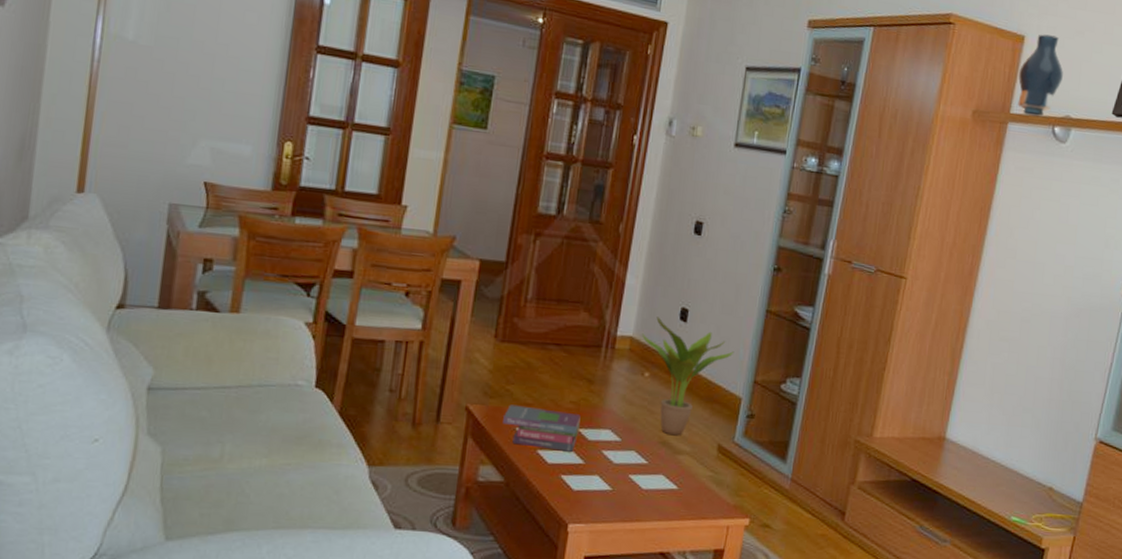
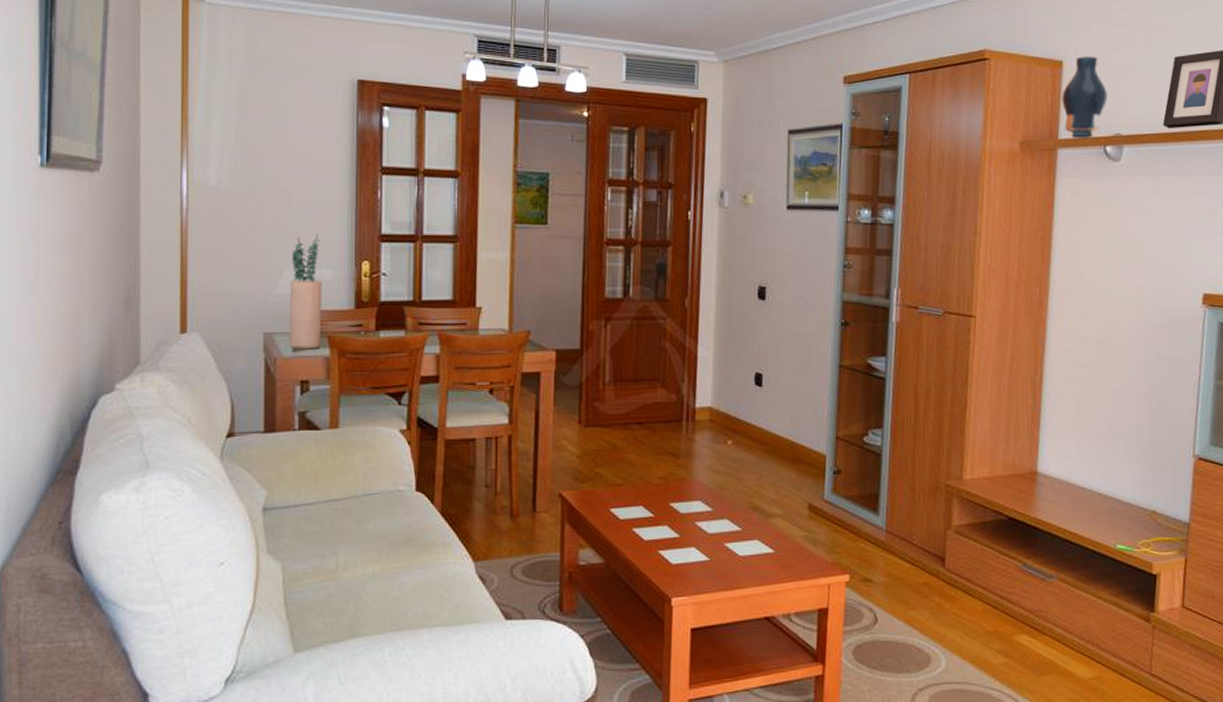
vase: none [195,105,243,228] -> present [289,233,322,350]
books: present [503,405,581,452] -> none [596,486,671,527]
potted plant: present [641,316,735,436] -> none [719,384,813,500]

